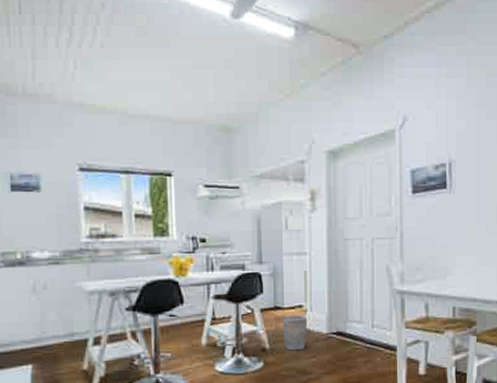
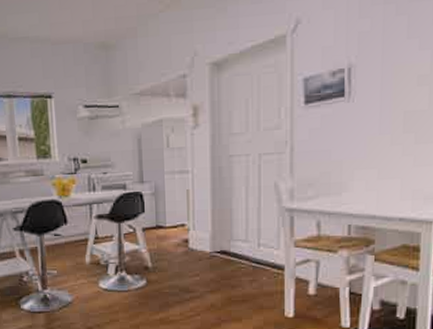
wastebasket: present [282,315,307,351] -> none [164,234,189,269]

